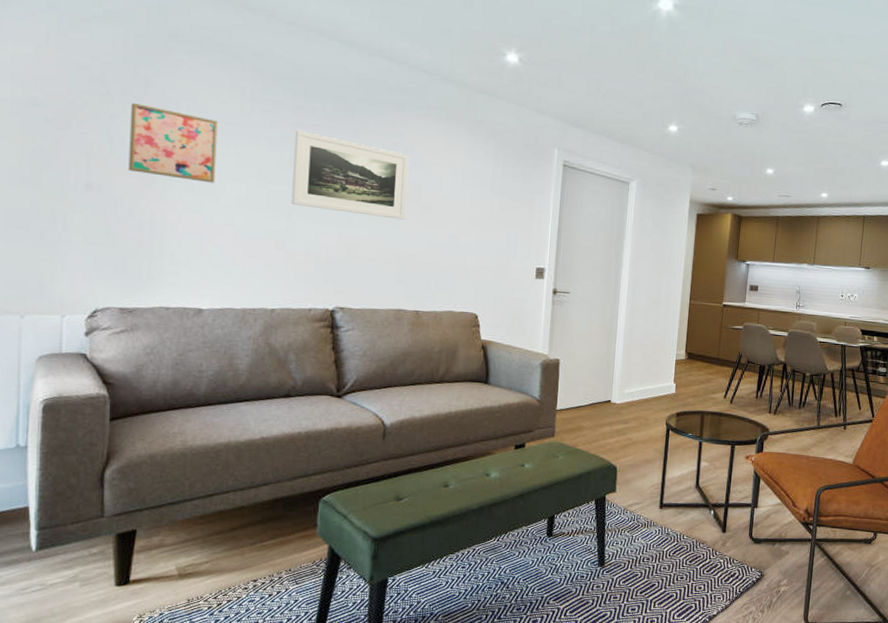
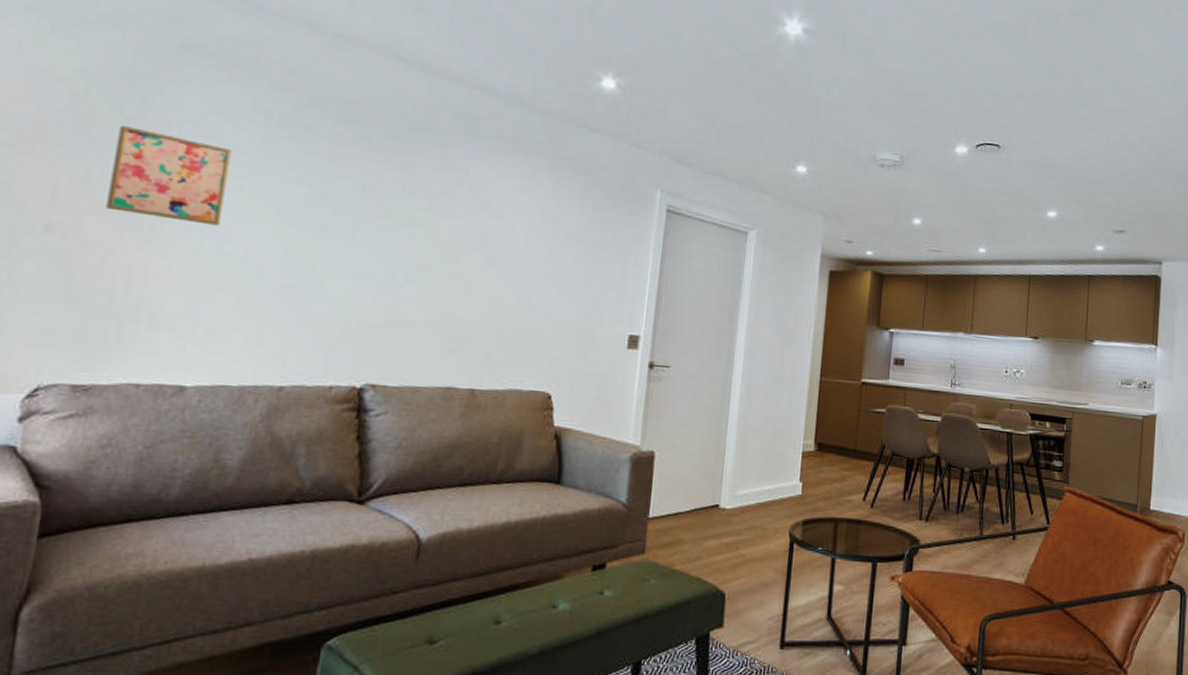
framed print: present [291,129,409,220] -> none [318,162,475,274]

